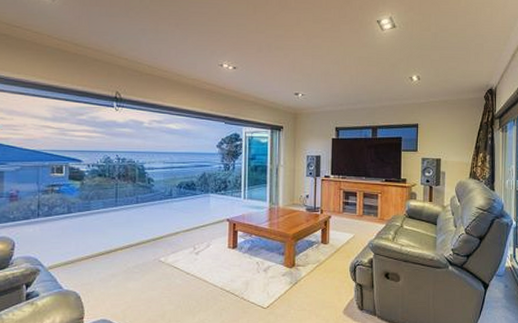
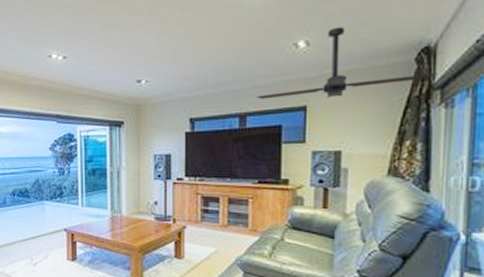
ceiling fan: none [384,69,497,119] -> present [257,27,437,99]

